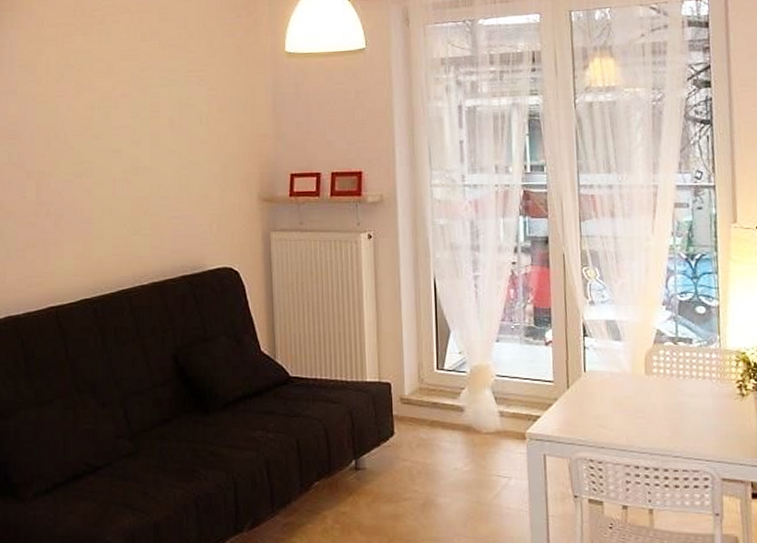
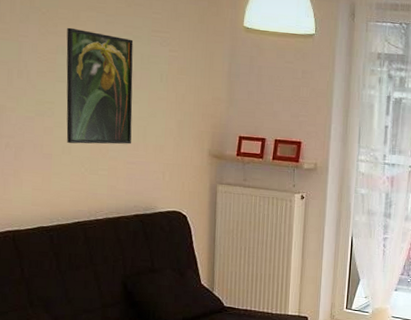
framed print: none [102,80,173,203] -> present [66,27,134,145]

